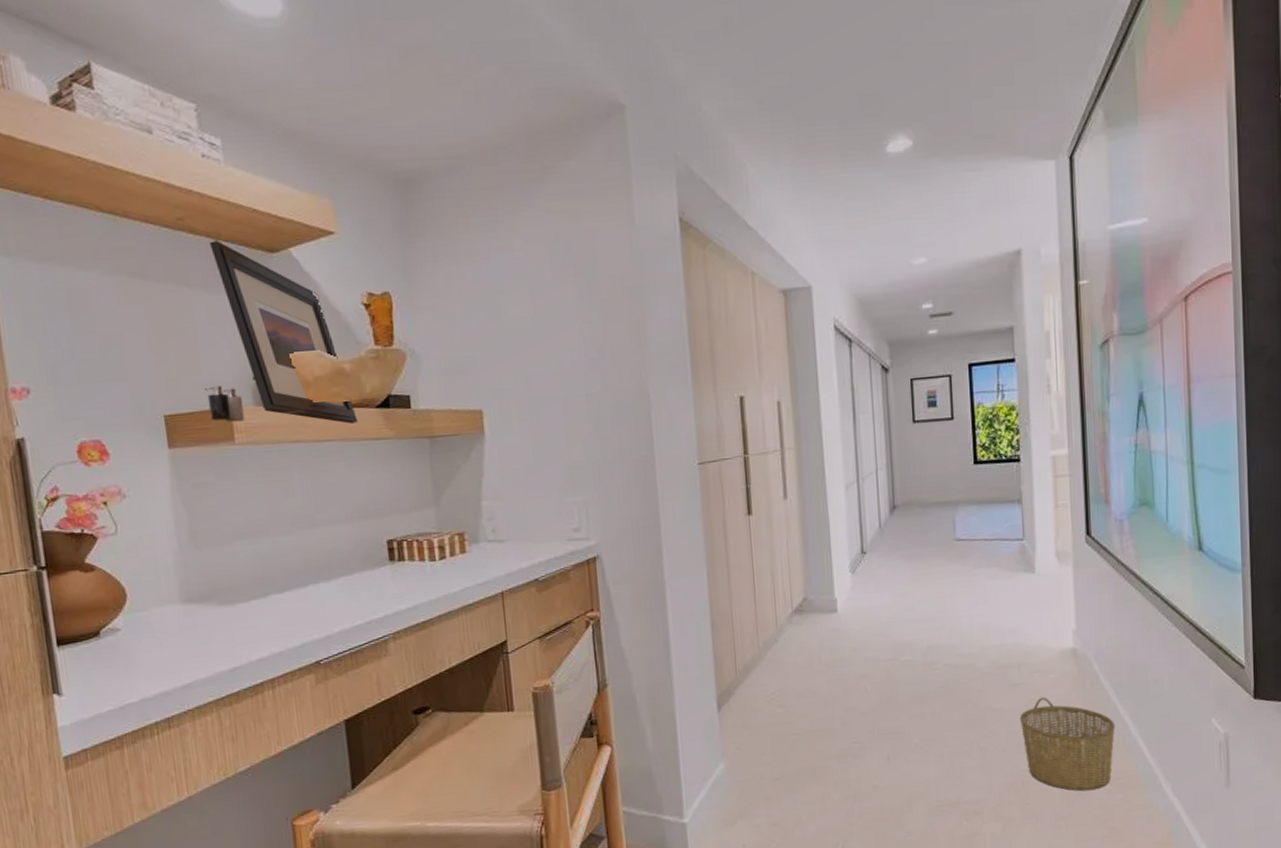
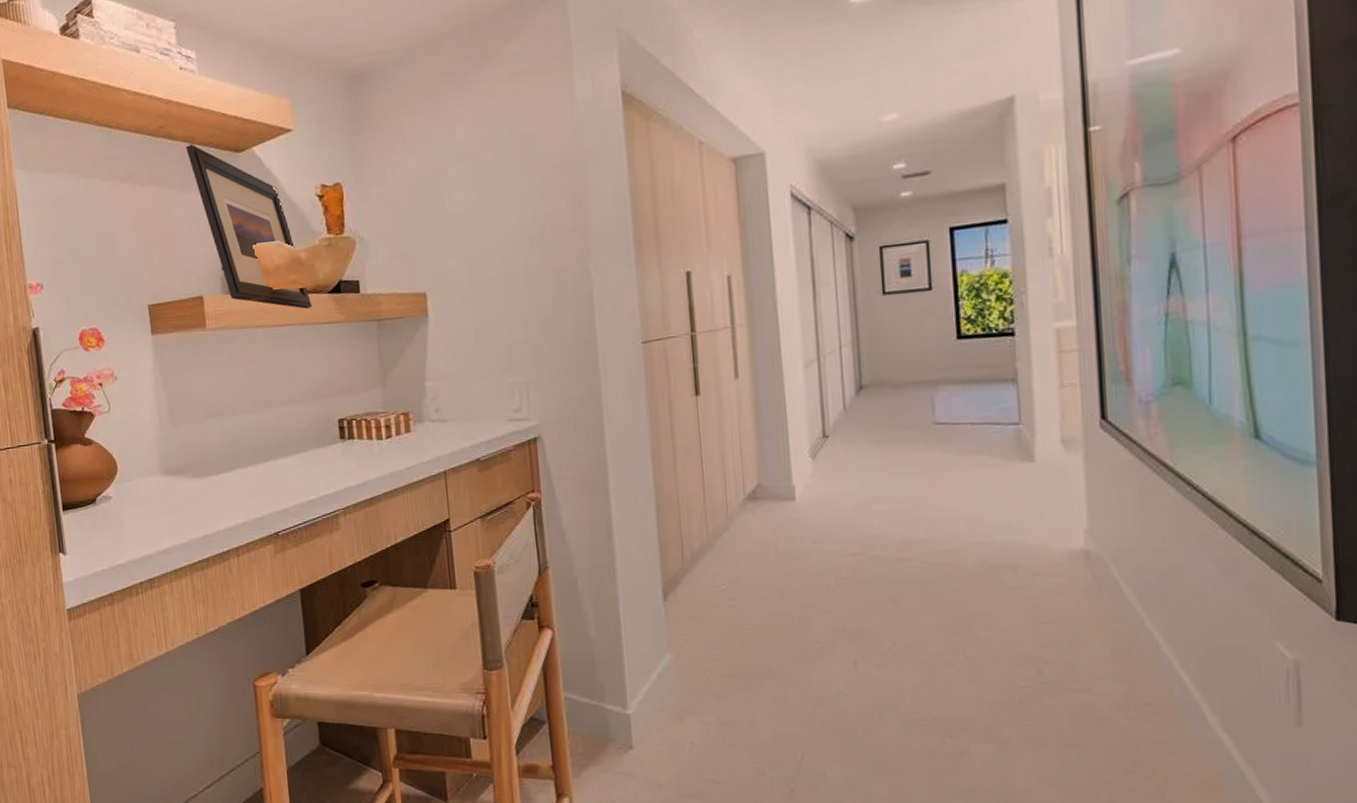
candle: present [206,386,245,423] -> none [183,277,215,310]
basket: present [1019,696,1116,791] -> none [1016,604,1142,715]

